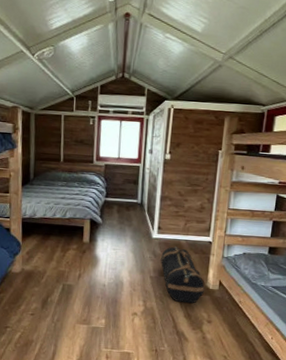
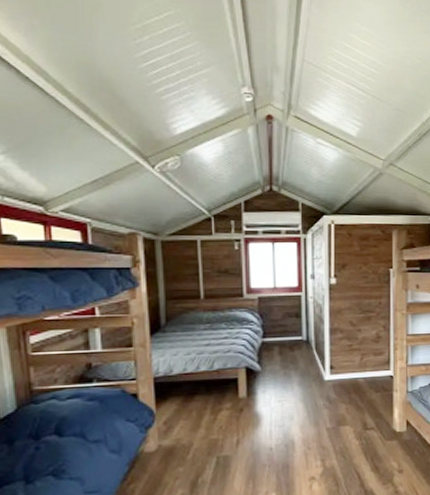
duffel bag: present [160,246,205,304] -> none [336,387,391,455]

